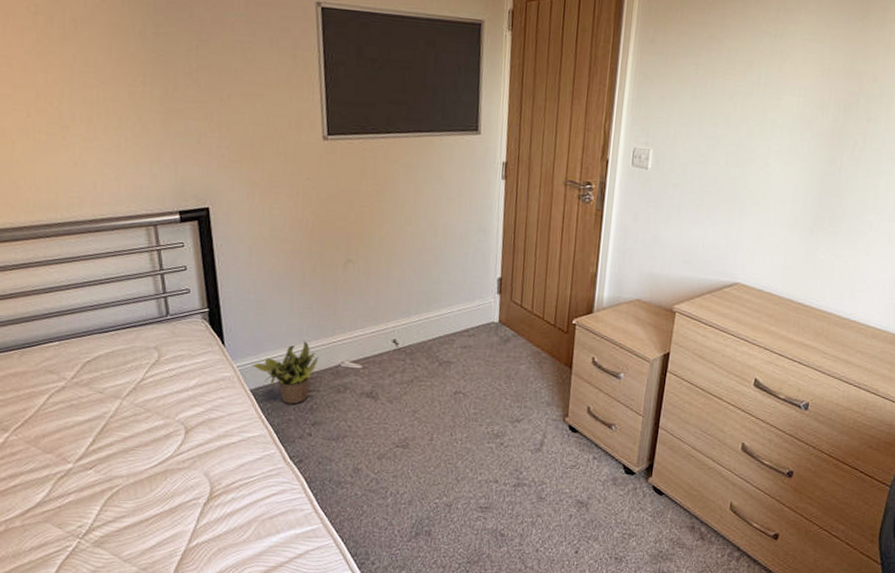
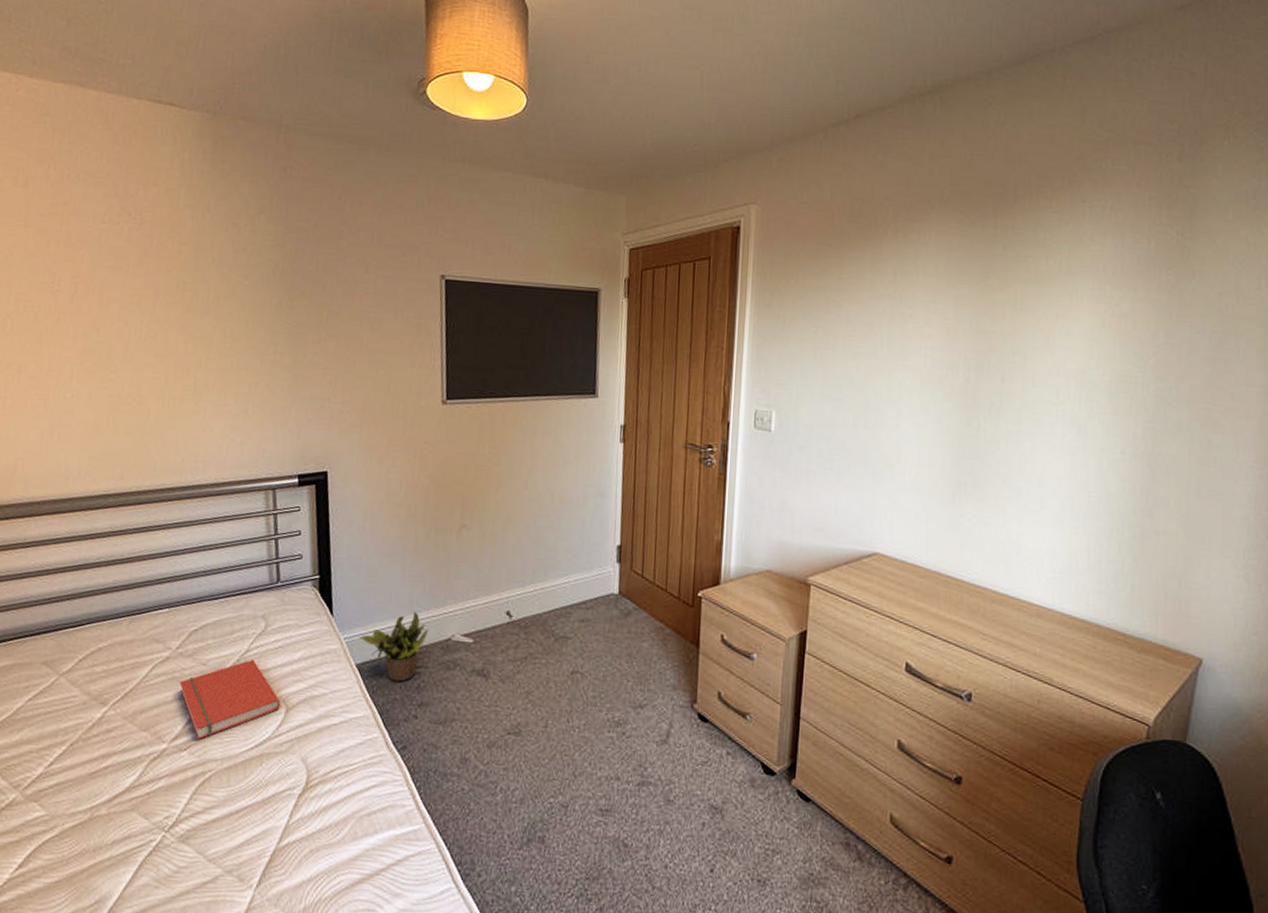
book: none [78,386,179,460] -> present [179,659,281,740]

